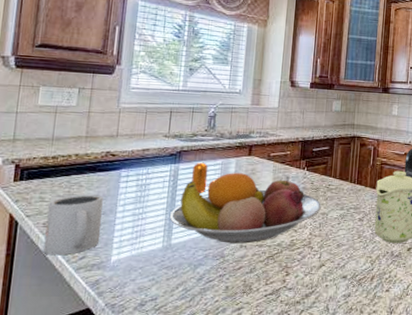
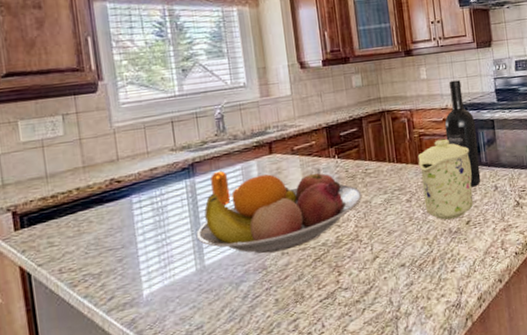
mug: present [43,194,103,256] -> none [60,227,126,303]

